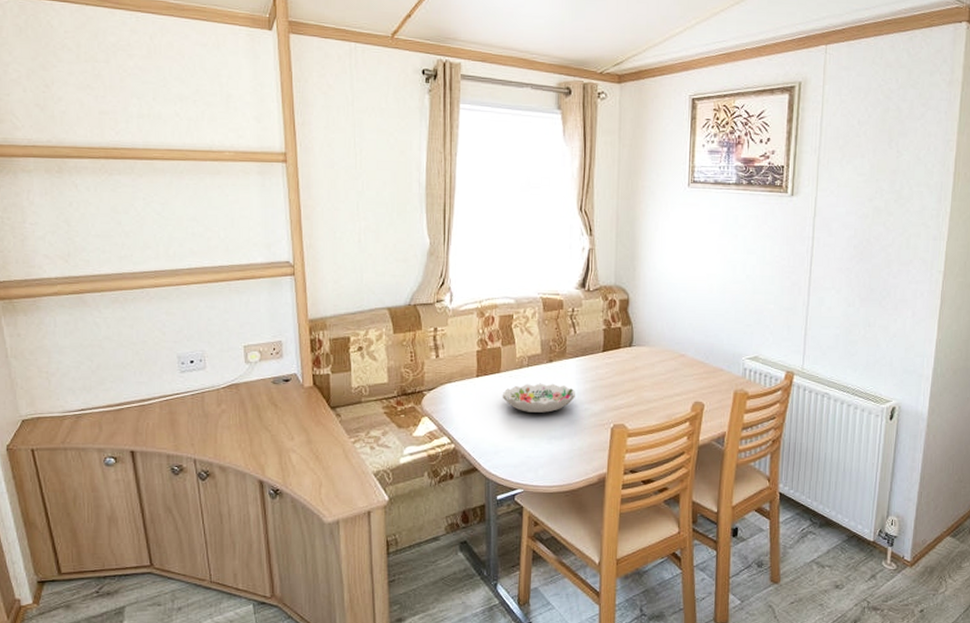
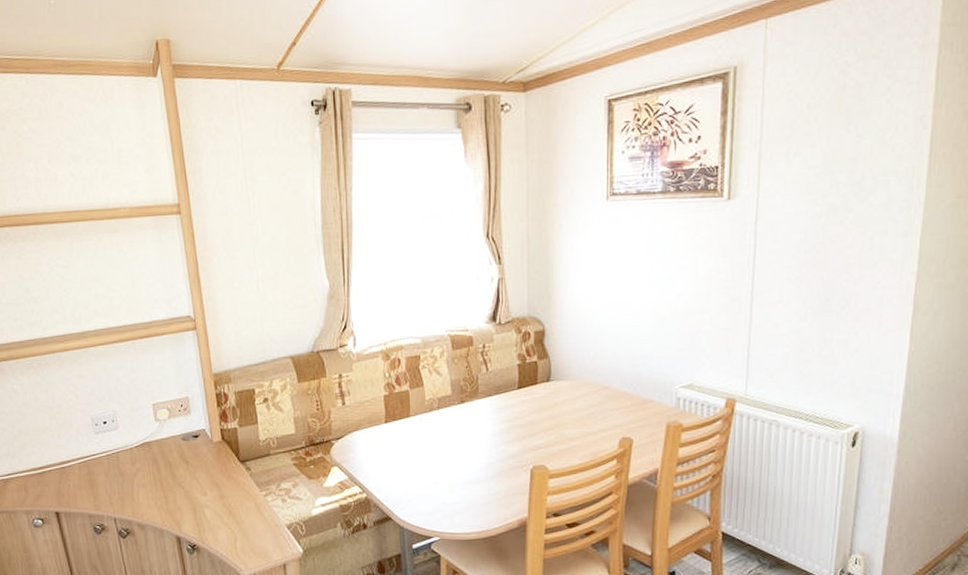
decorative bowl: present [502,383,575,413] -> none [412,425,490,457]

